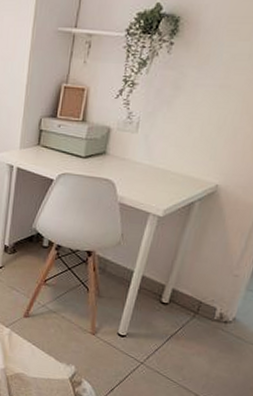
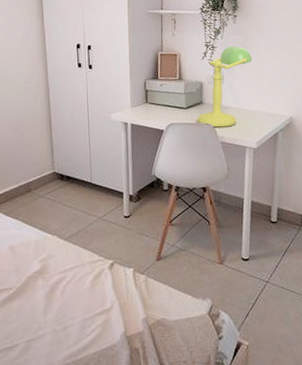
desk lamp: none [95,84,183,186] -> present [197,46,253,128]

